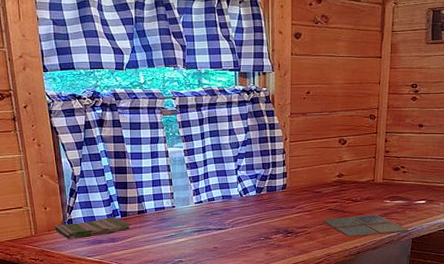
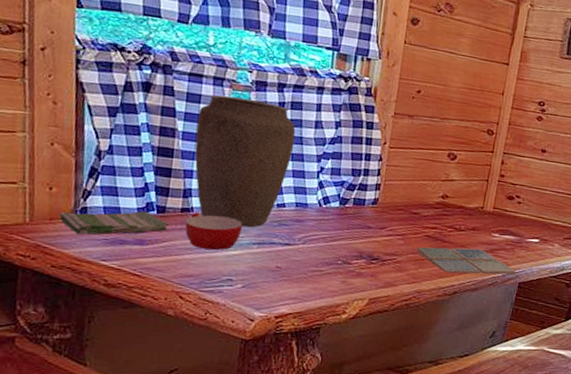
vase: none [140,120,215,220] -> present [194,94,296,228]
bowl: none [142,213,185,240] -> present [185,213,243,250]

